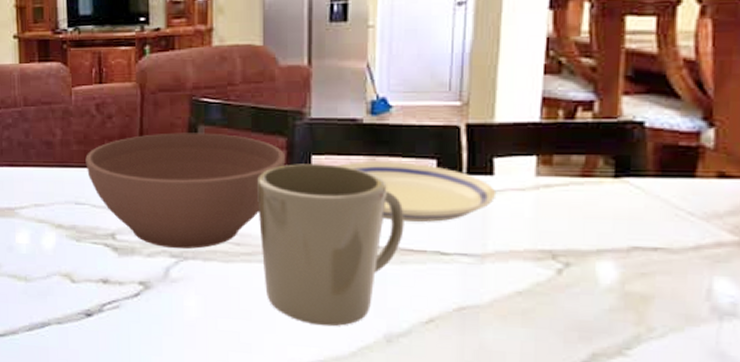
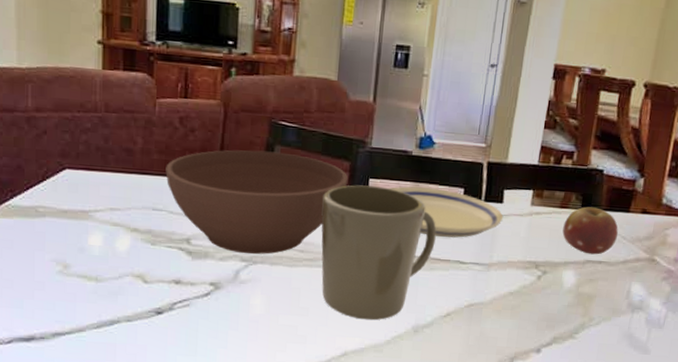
fruit: none [589,173,680,239] -> present [562,206,618,255]

